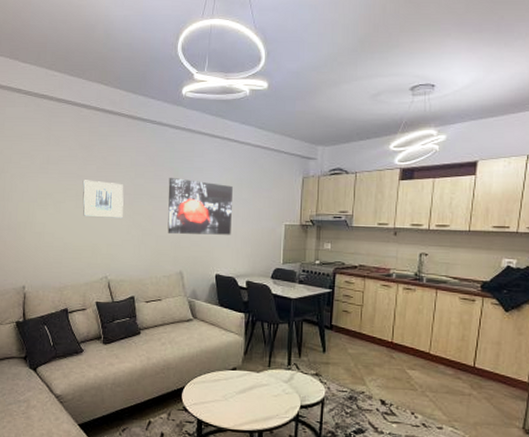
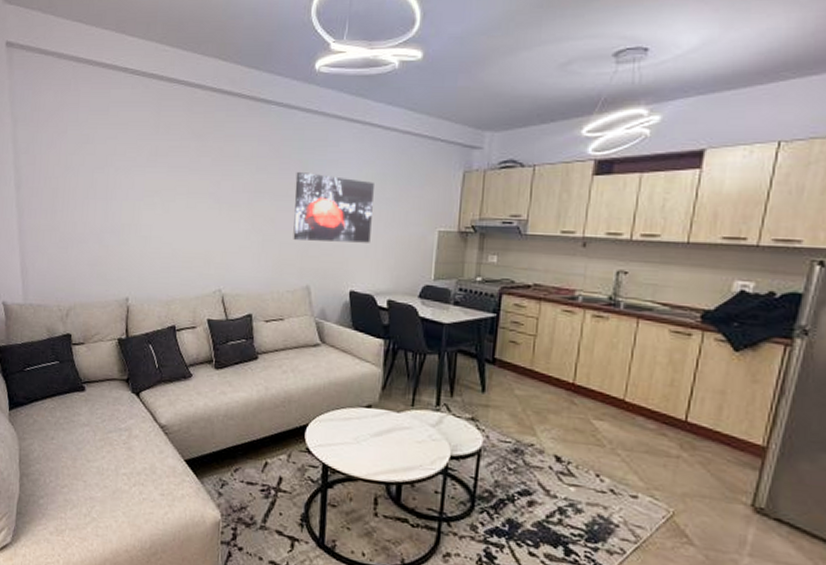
wall art: present [82,180,124,218] -> none [195,174,243,221]

